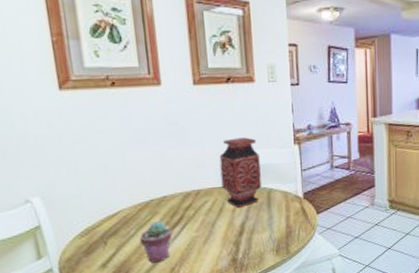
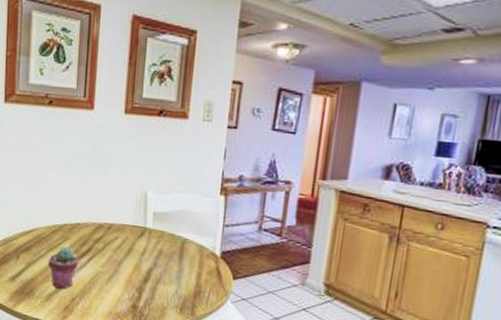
vase: present [219,137,262,208] -> none [135,176,180,252]

